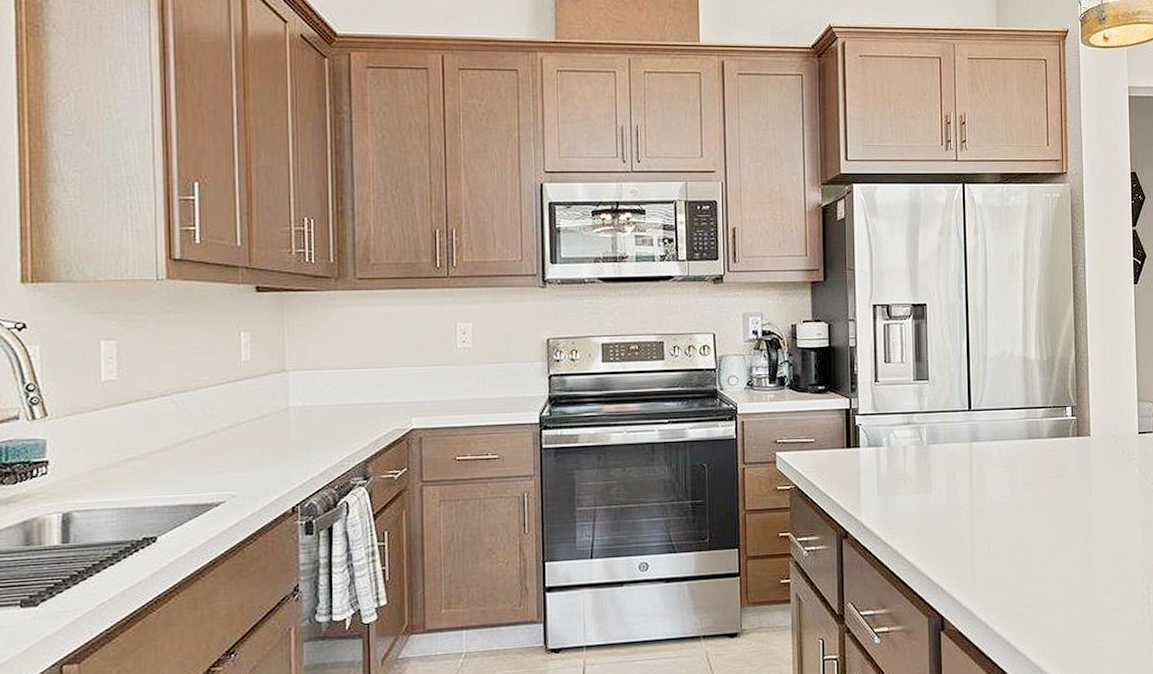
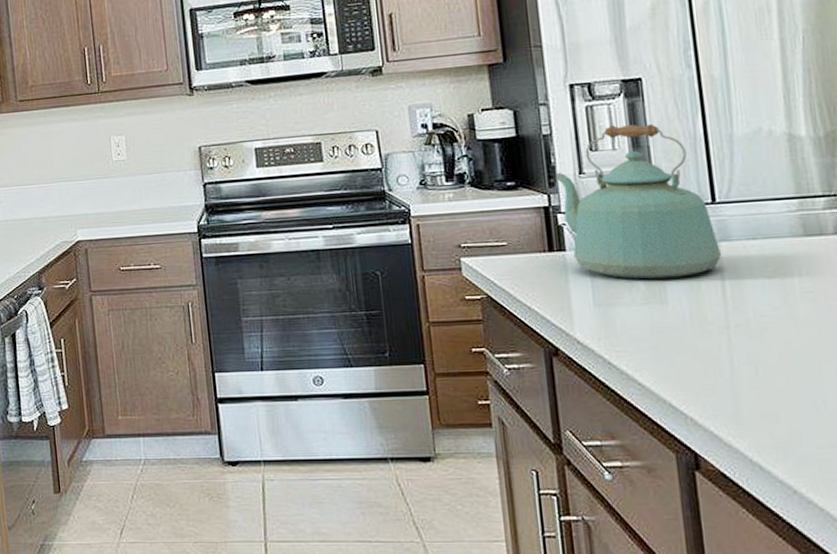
kettle: none [856,342,972,473] -> present [555,123,722,280]

